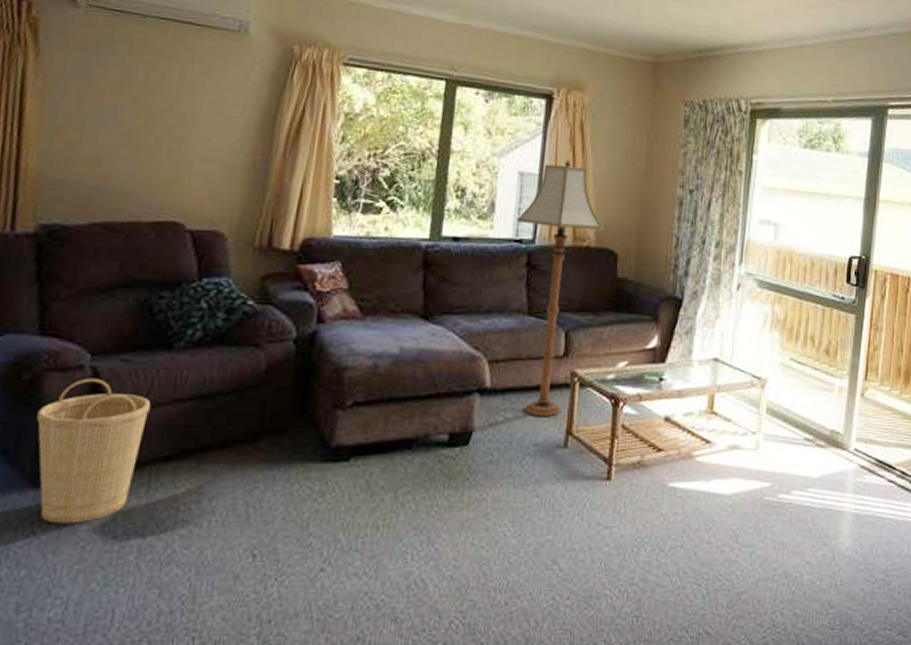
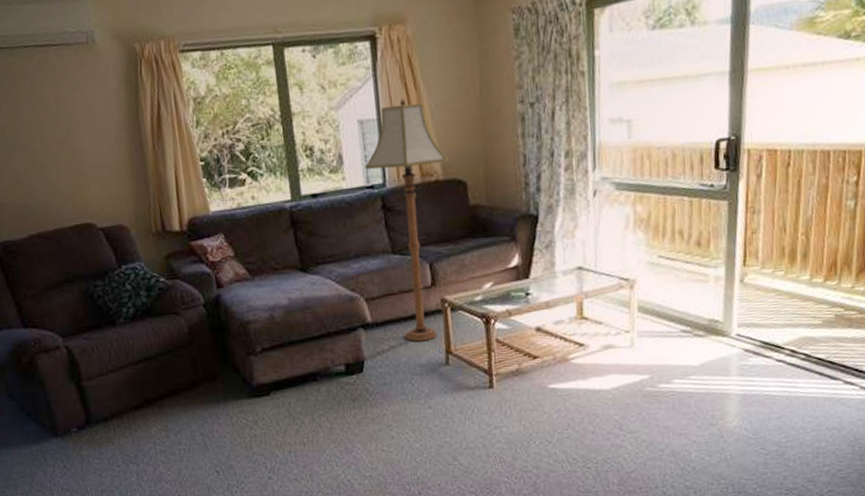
basket: present [36,378,150,524] -> none [40,354,119,460]

